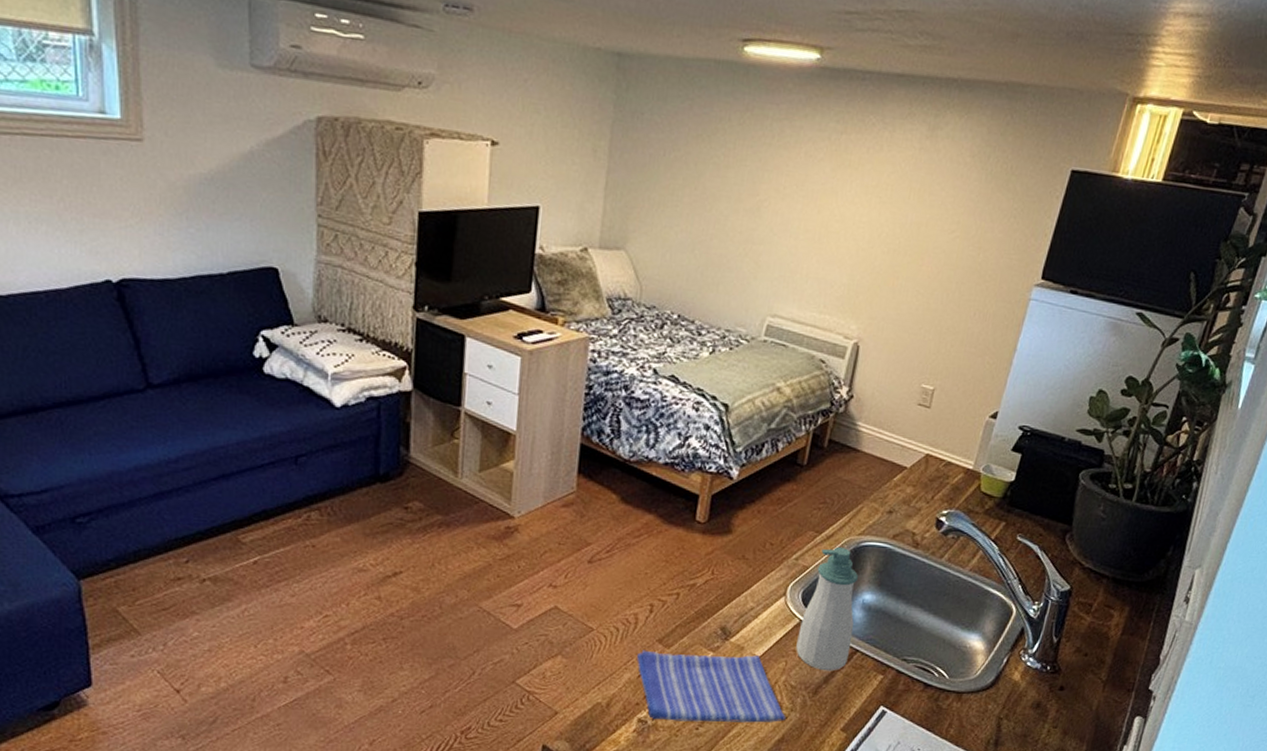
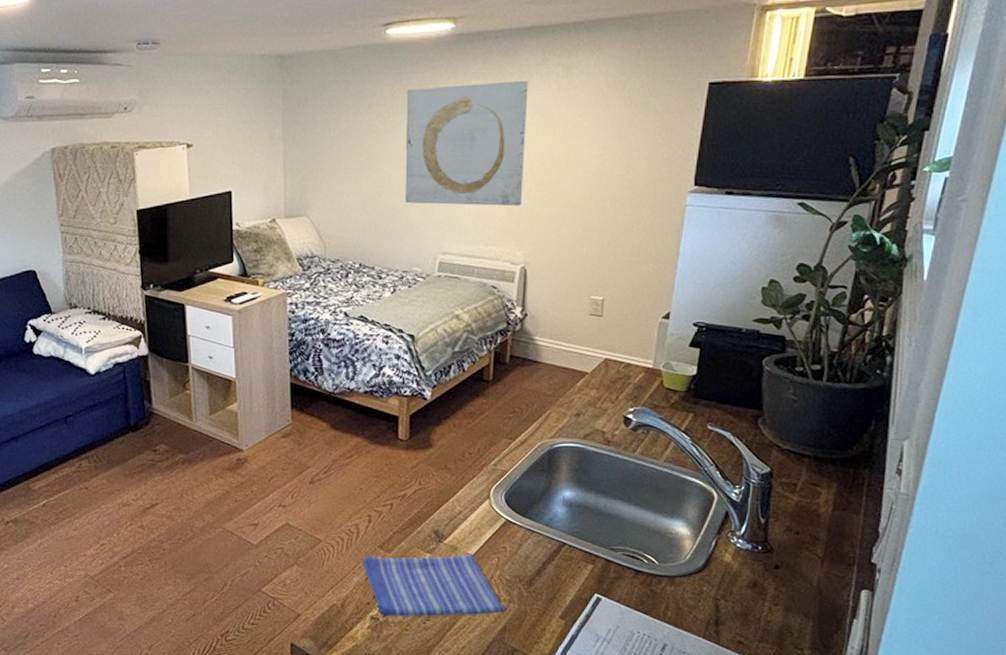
wall art: none [739,121,890,274] -> present [405,80,528,207]
soap bottle: present [796,546,858,671] -> none [506,450,558,564]

